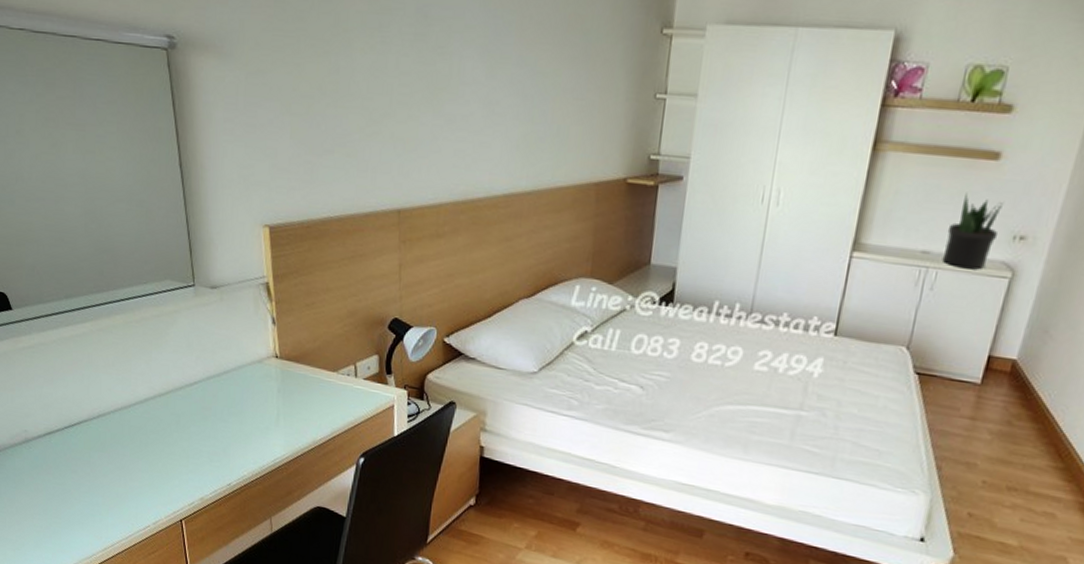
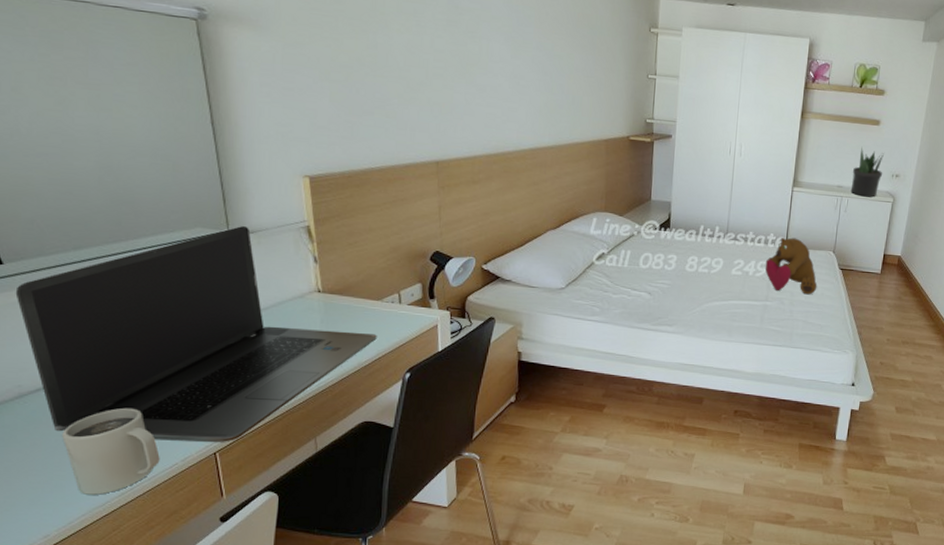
laptop computer: none [21,280,332,510] -> present [15,226,377,442]
mug: none [58,463,135,547] -> present [62,407,160,495]
bear: none [801,322,879,407] -> present [765,237,817,295]

